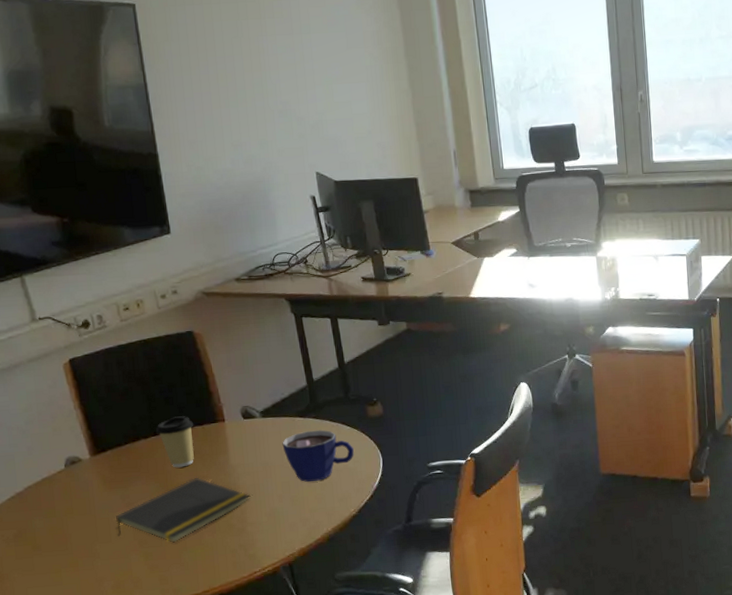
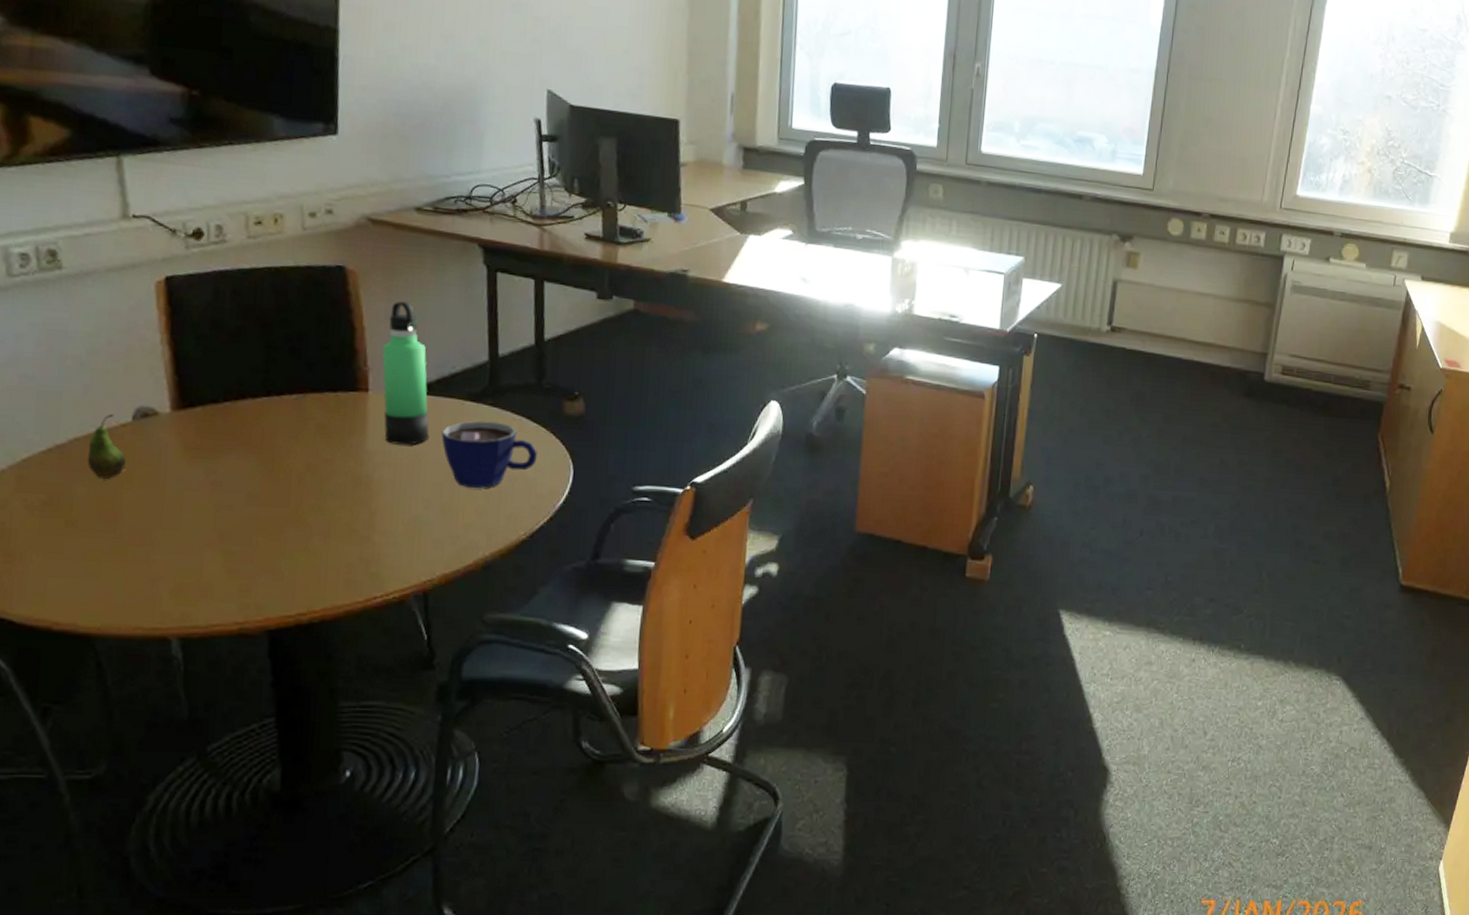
fruit: none [38,465,66,513] -> present [87,414,126,479]
notepad: present [115,477,250,543] -> none [191,459,385,543]
coffee cup: present [155,416,194,468] -> none [269,375,324,444]
thermos bottle: none [229,350,274,458] -> present [382,301,429,445]

